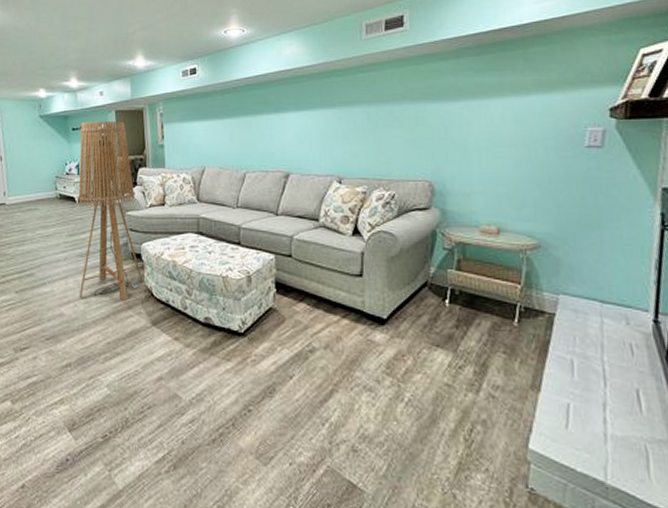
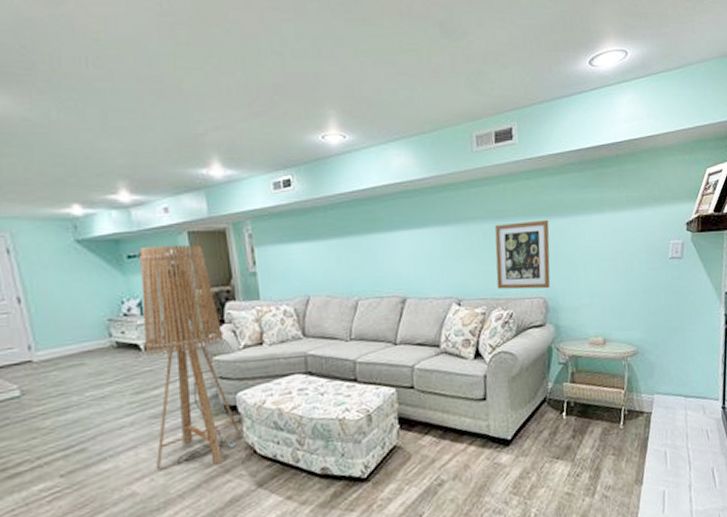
wall art: none [379,103,439,173] -> present [494,219,551,290]

